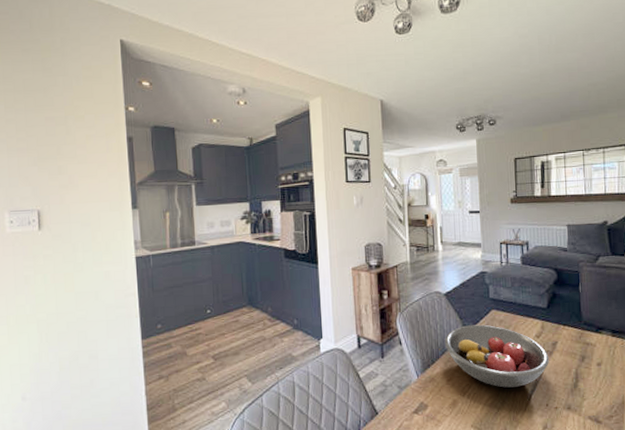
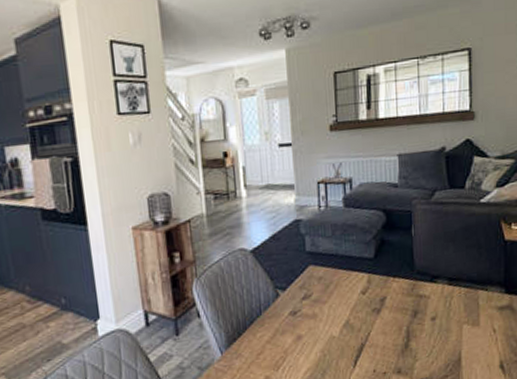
fruit bowl: present [444,324,549,388] -> none [252,284,377,357]

